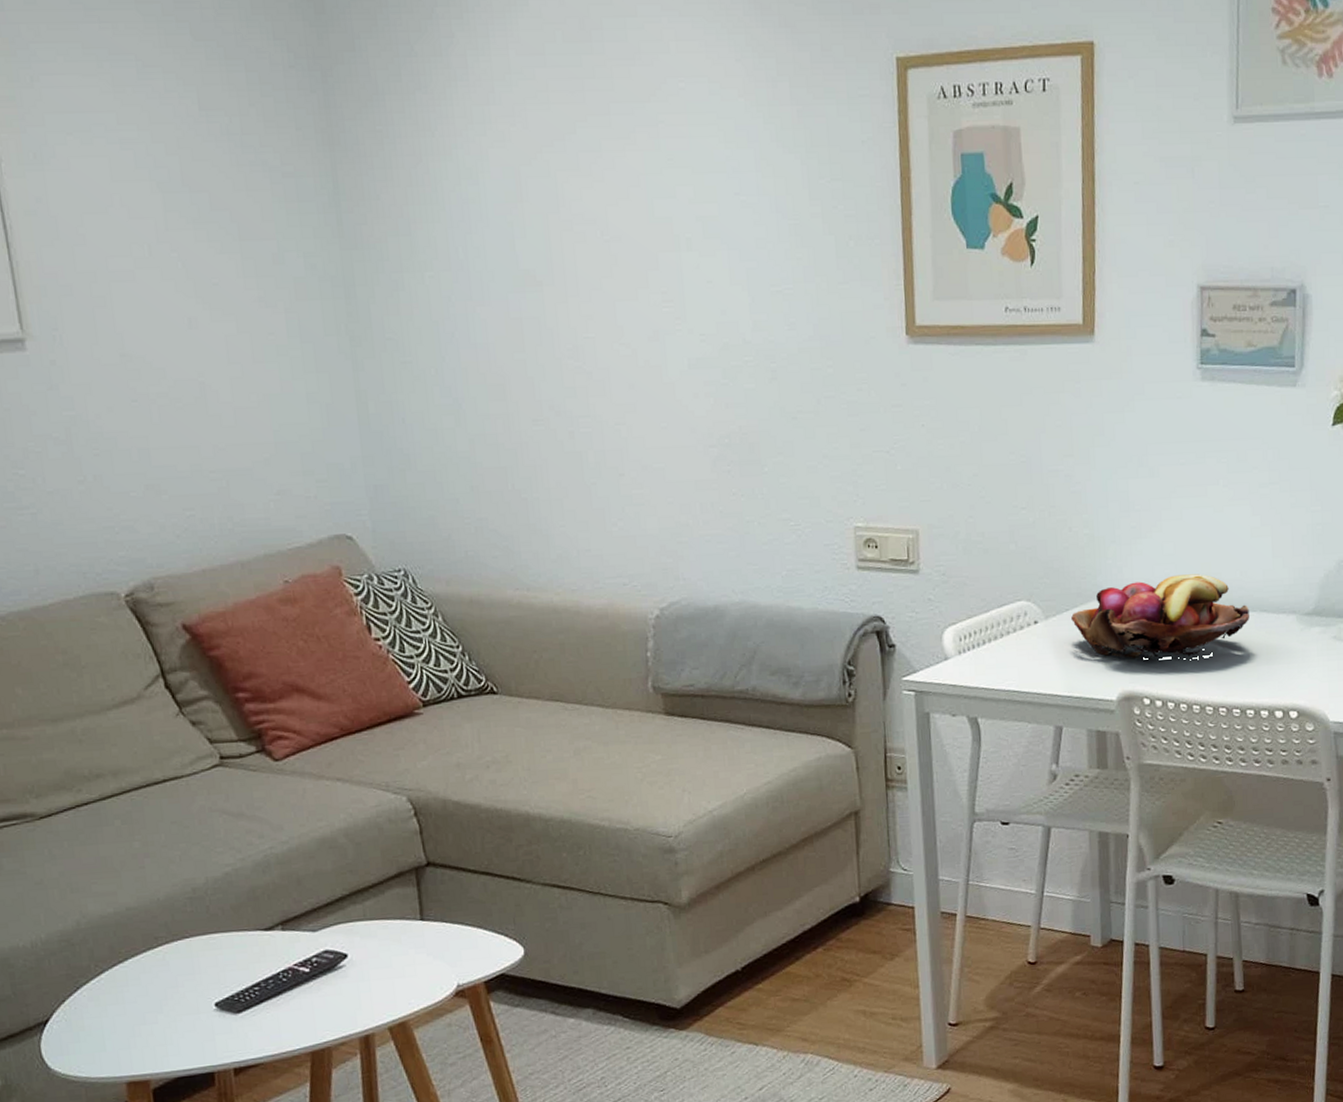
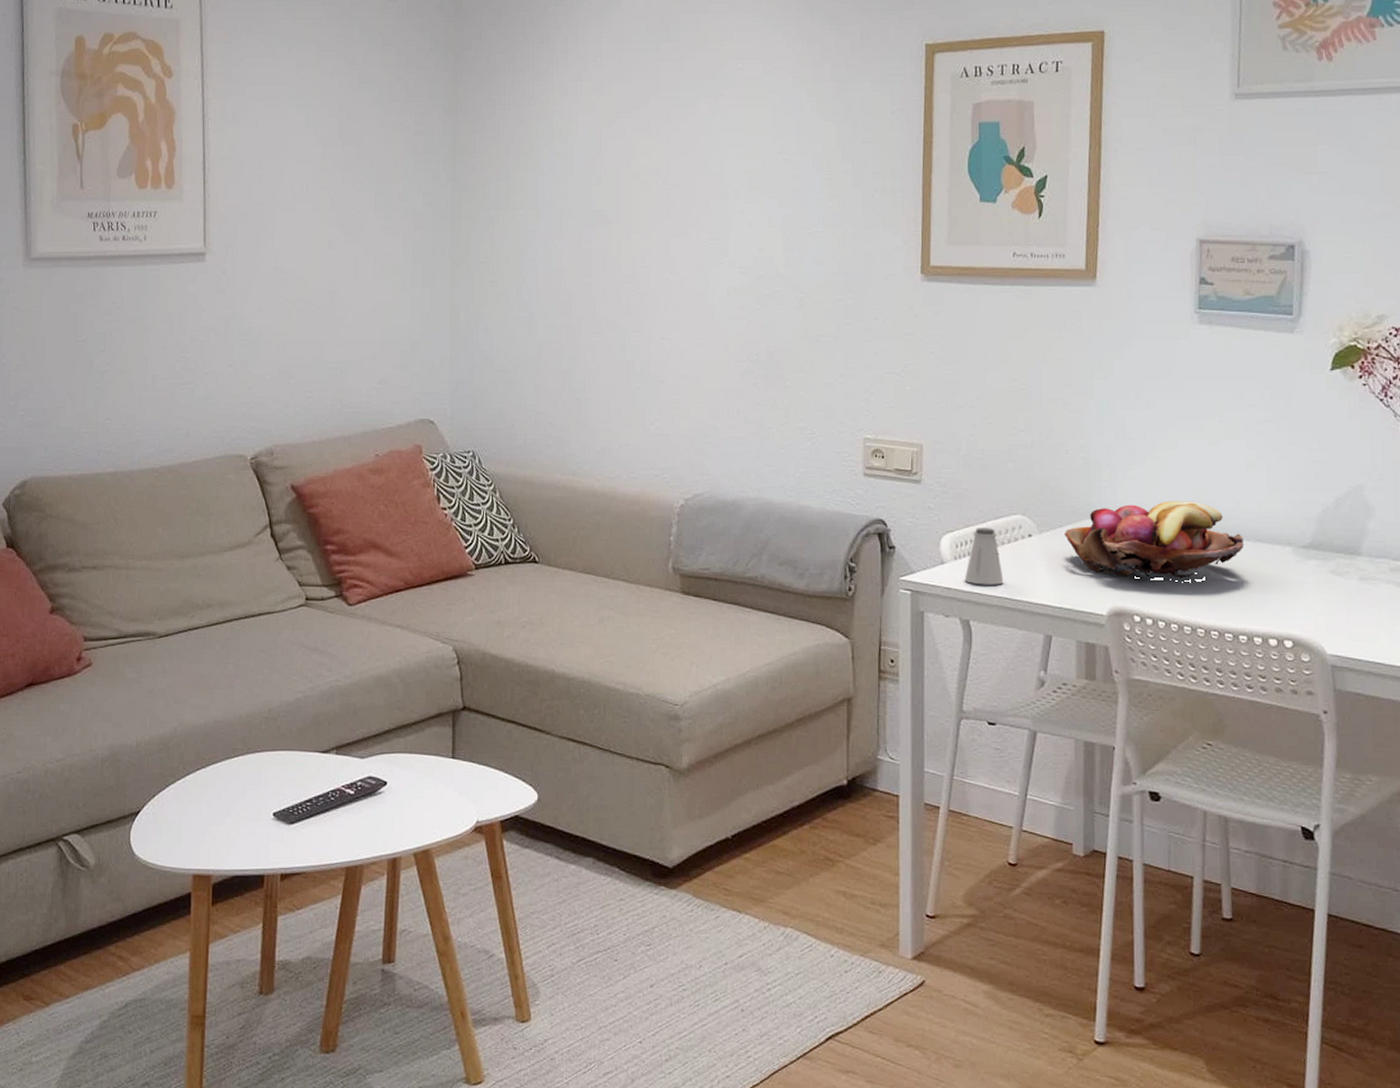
saltshaker: none [969,617,1011,679] -> present [964,528,1004,585]

